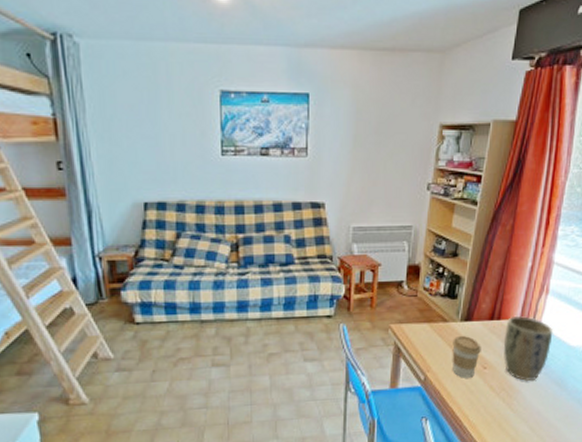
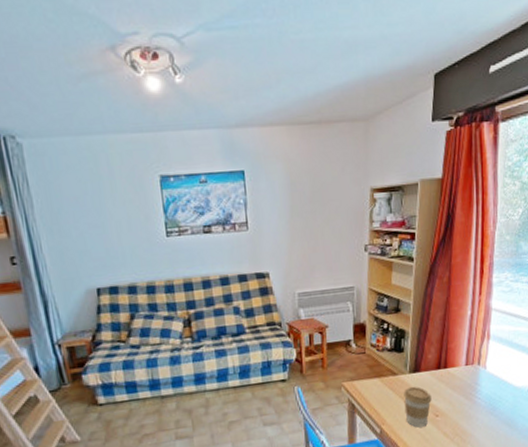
plant pot: present [503,315,554,382] -> none [452,362,499,426]

